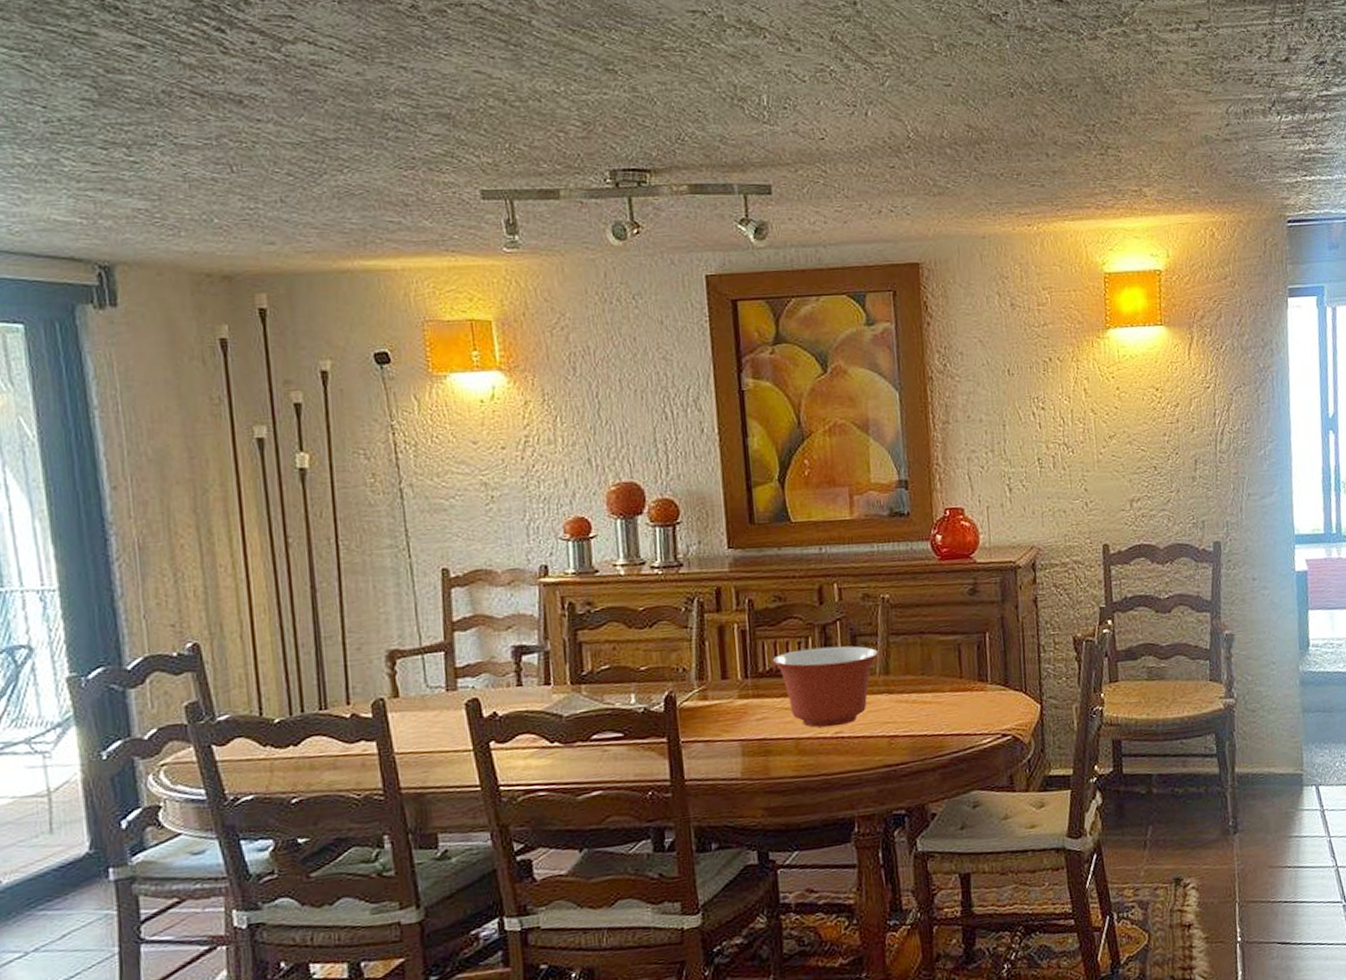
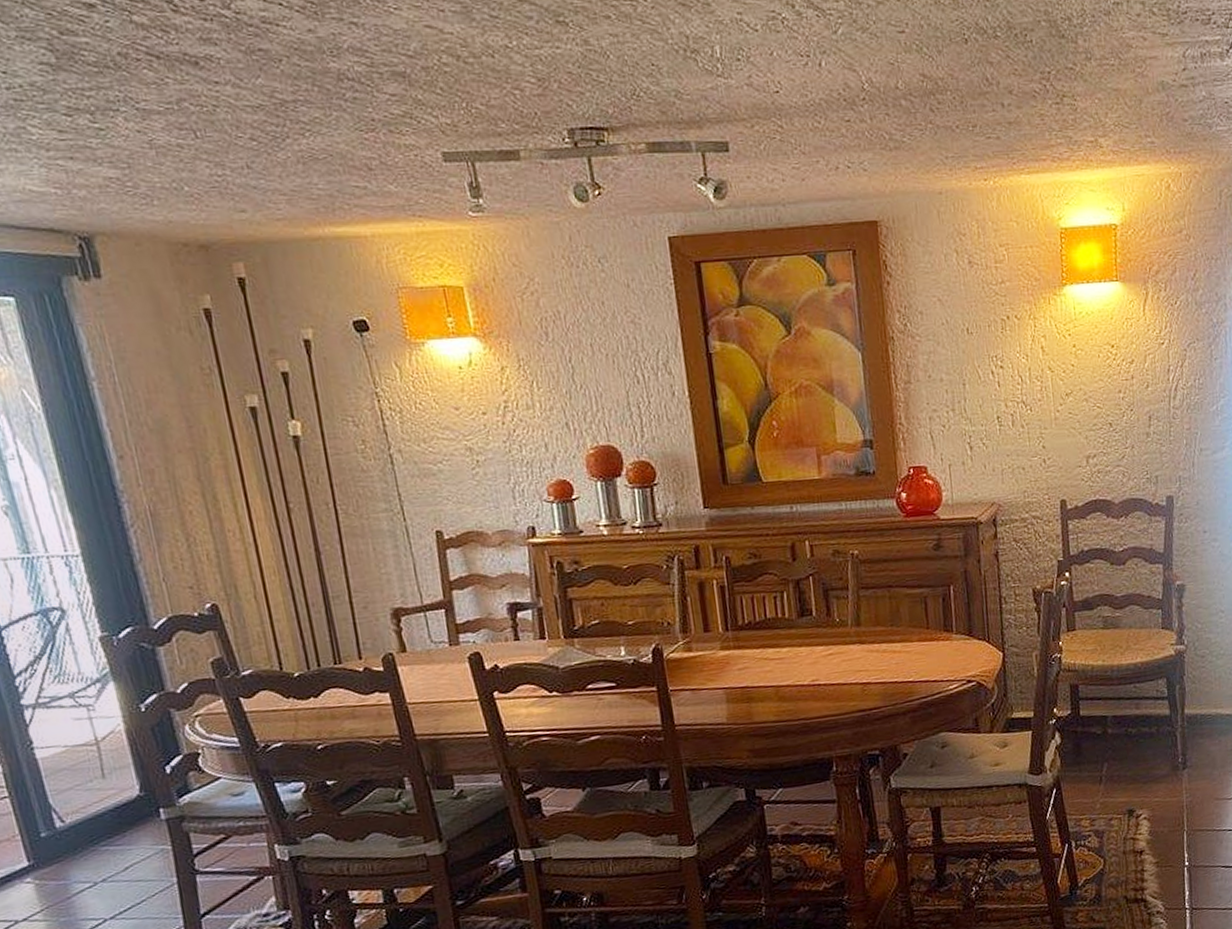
mixing bowl: present [772,646,880,728] -> none [750,599,851,676]

